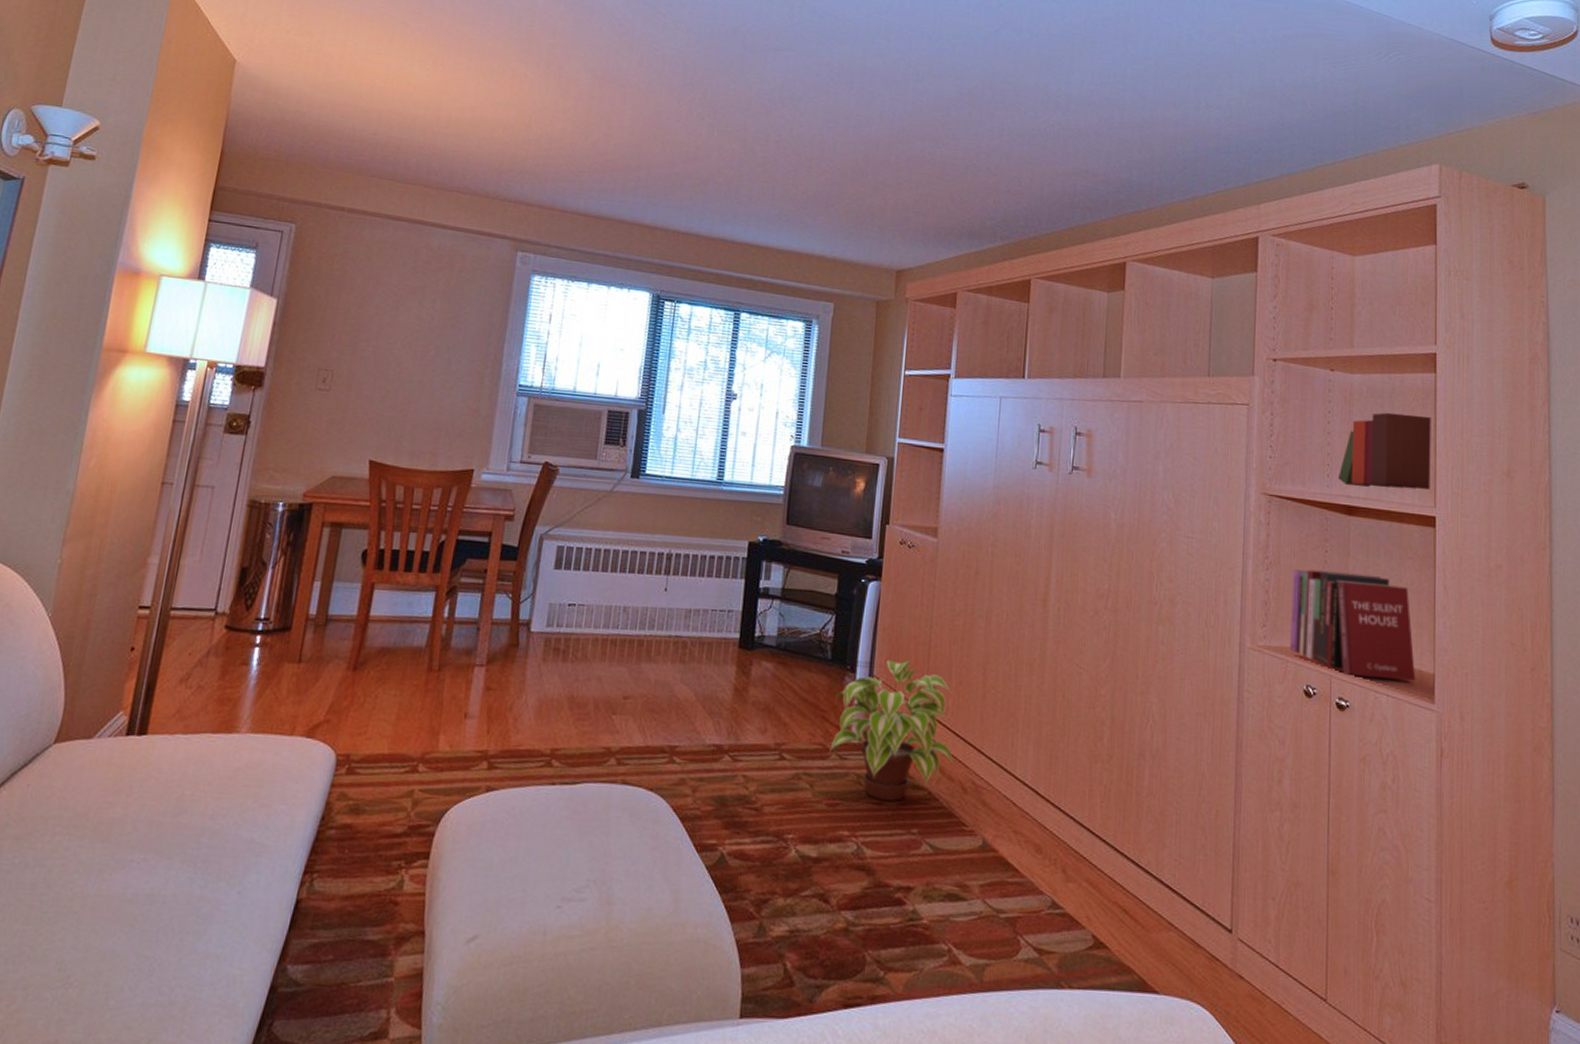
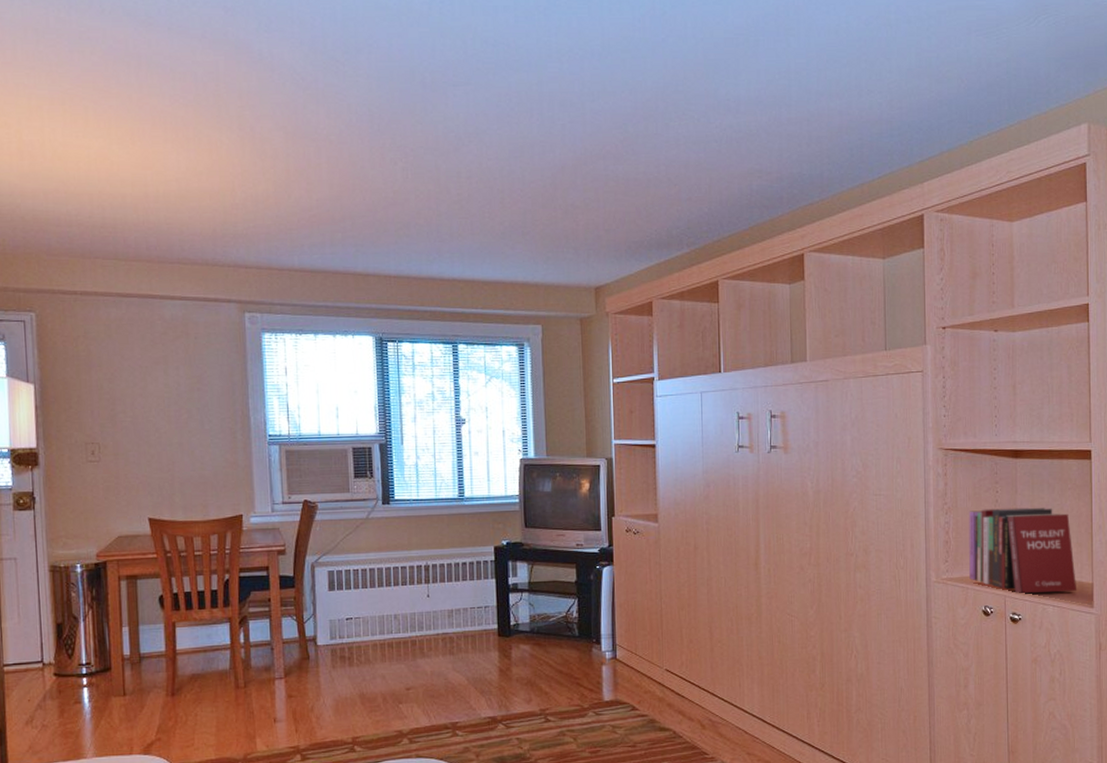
plant: present [829,660,954,801] -> none [586,628,693,743]
books: present [1338,412,1431,490] -> none [1005,362,1086,432]

